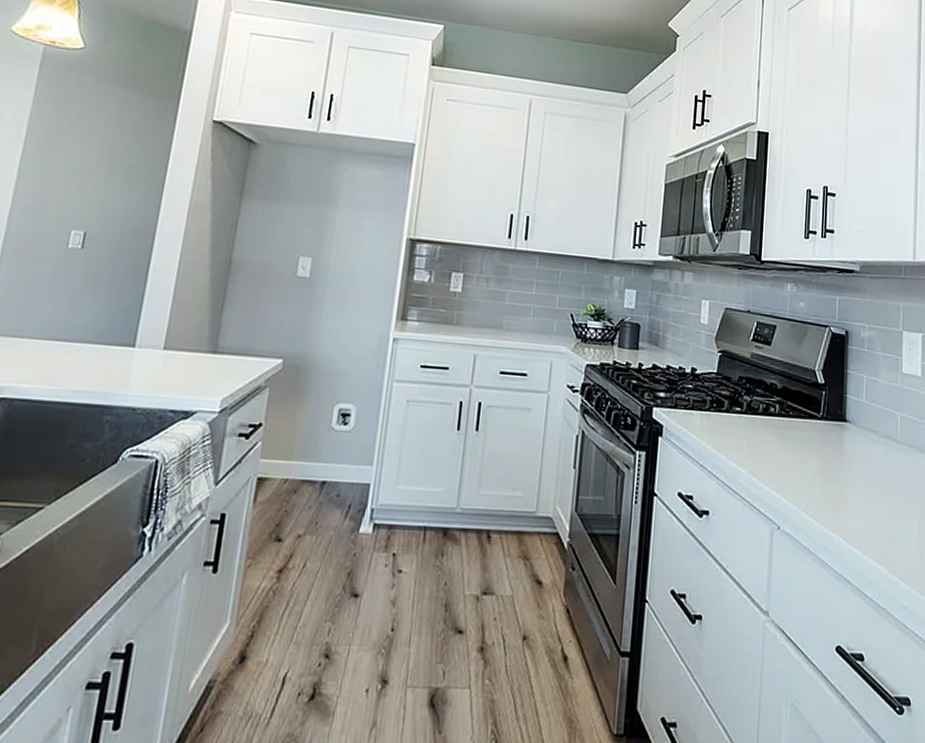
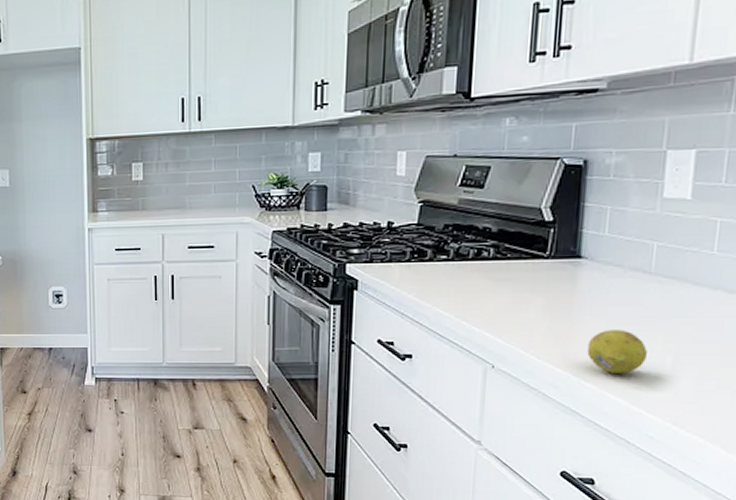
fruit: none [854,494,898,540] -> present [587,330,647,373]

